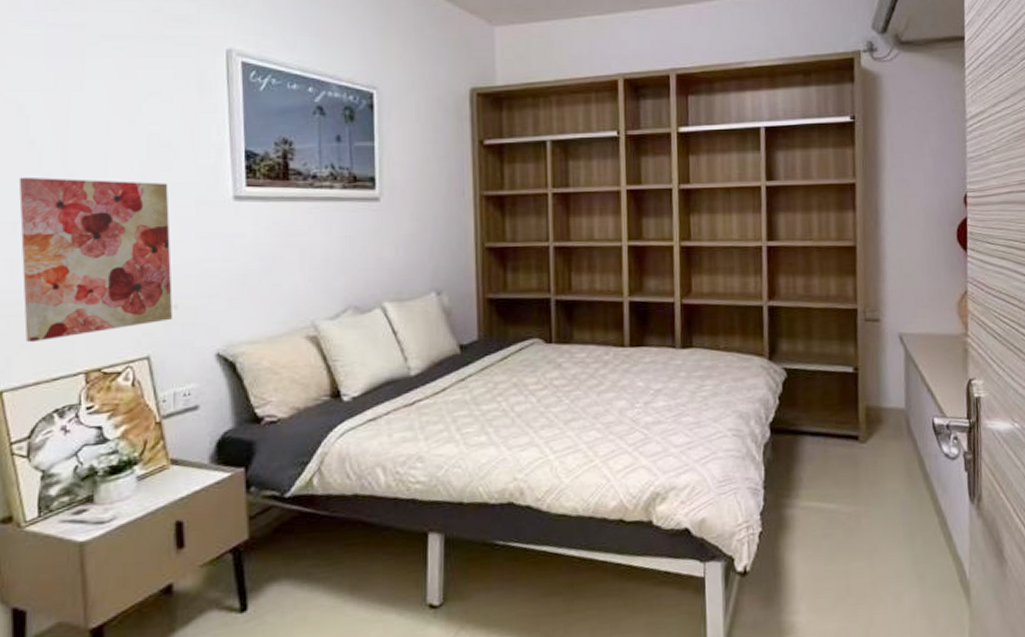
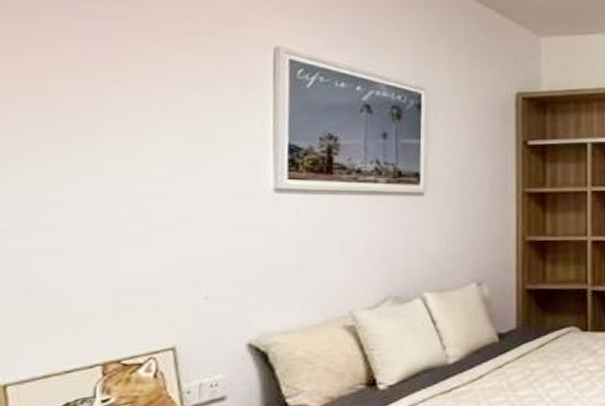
wall art: present [18,177,172,343] -> none [37,165,206,334]

